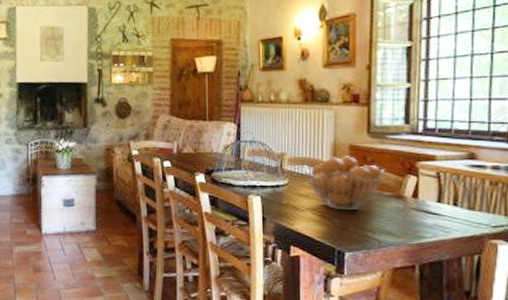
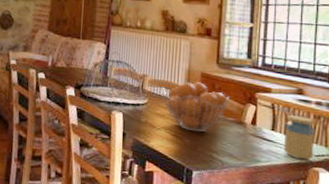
jar: none [453,184,492,232] -> present [283,115,315,160]

